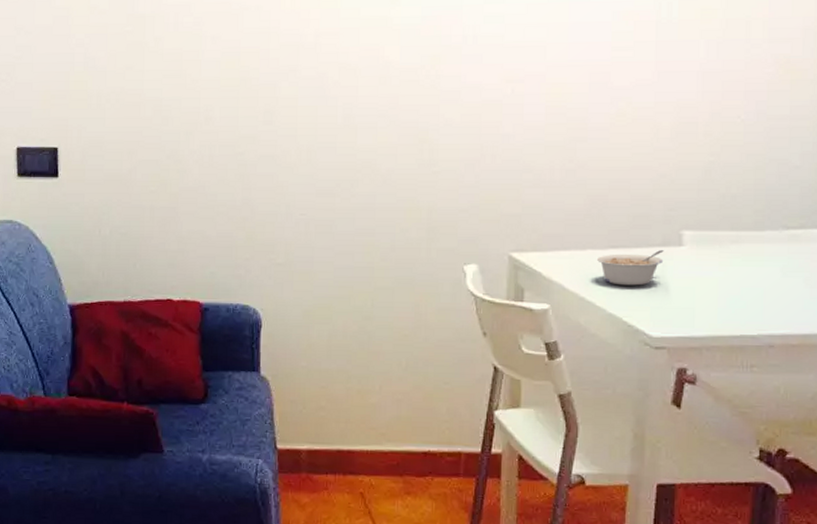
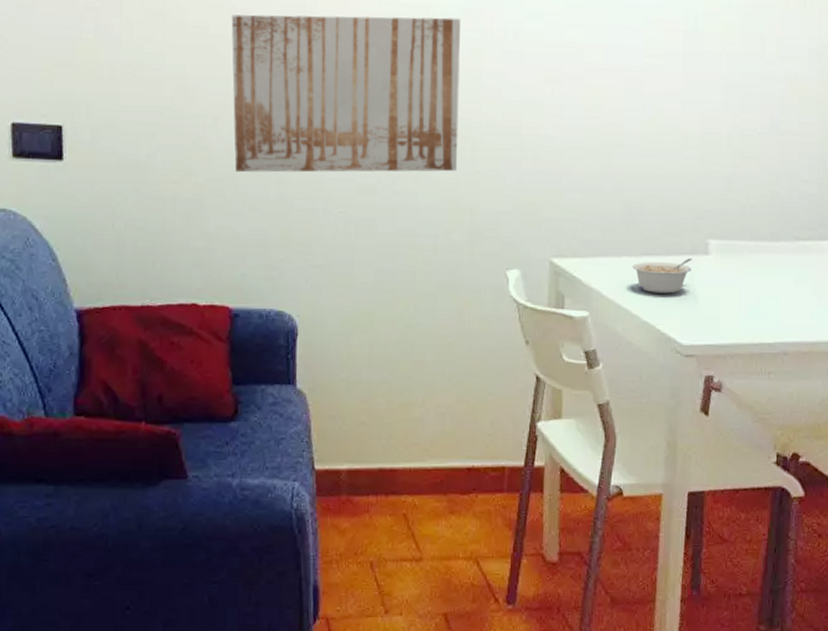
wall art: none [202,27,418,182] -> present [231,14,460,173]

